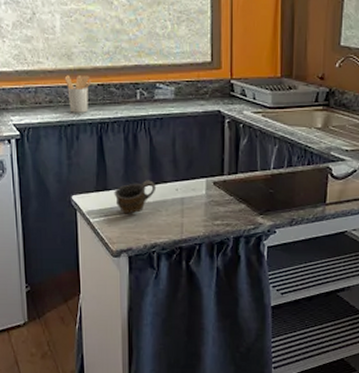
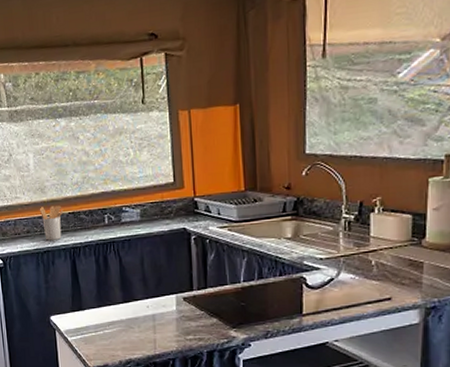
cup: present [114,180,157,214] -> none [88,299,128,332]

